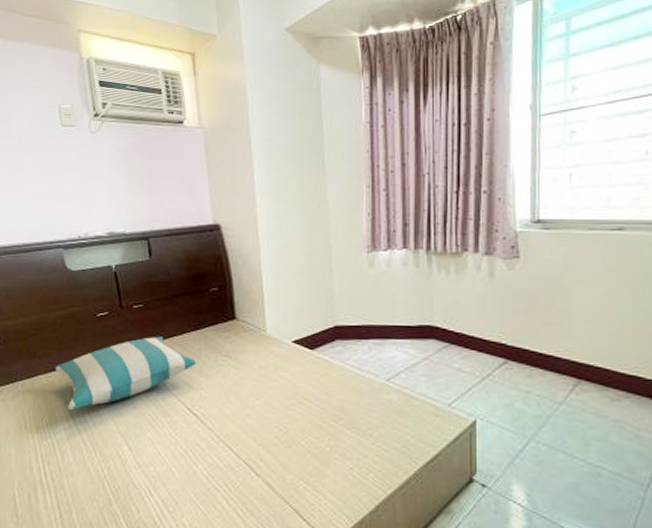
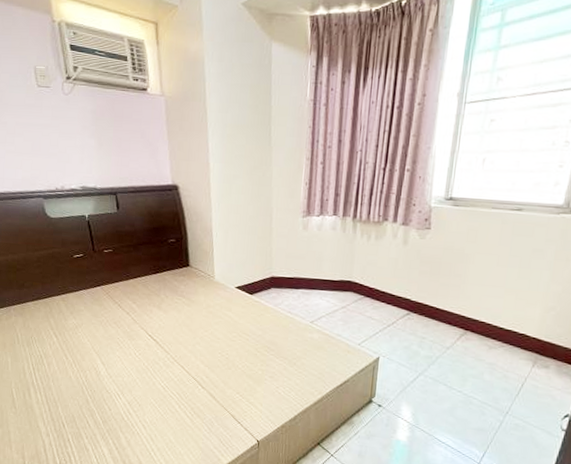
pillow: present [55,336,196,411] -> none [41,276,156,332]

